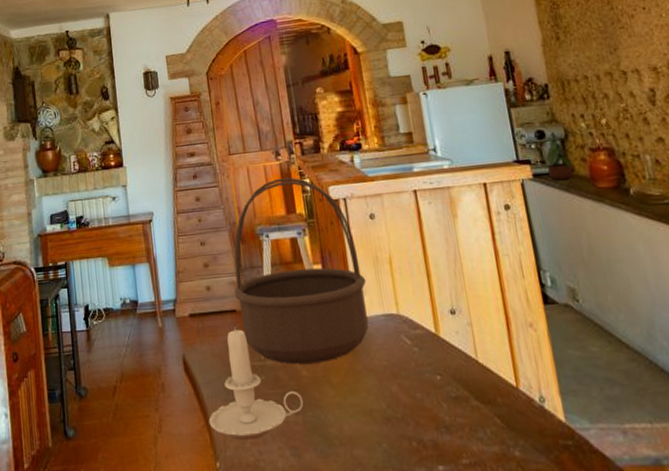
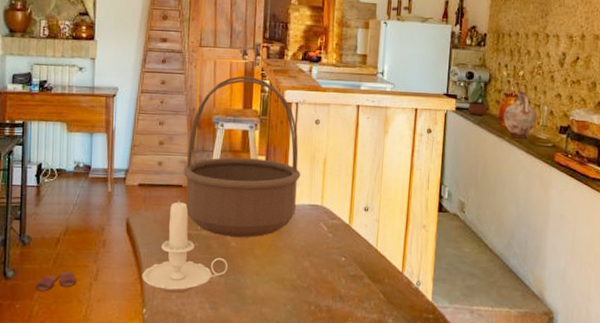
slippers: none [98,424,140,450] -> present [35,271,77,291]
ceramic jug: none [595,142,642,200] -> present [503,91,538,139]

